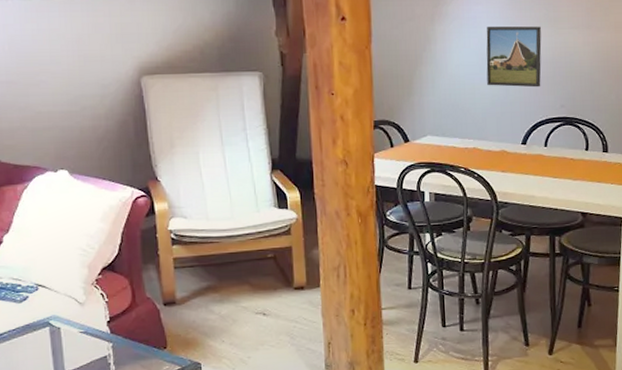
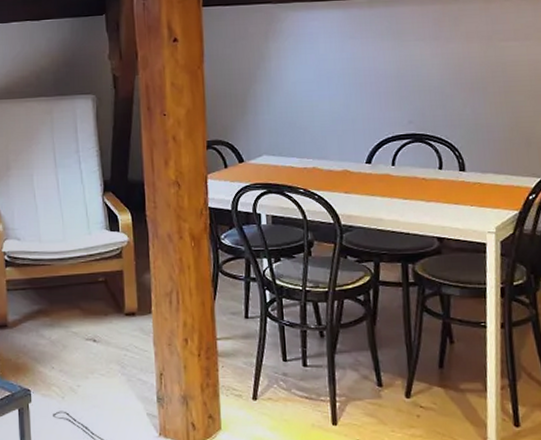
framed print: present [486,26,542,88] -> none [323,39,386,103]

